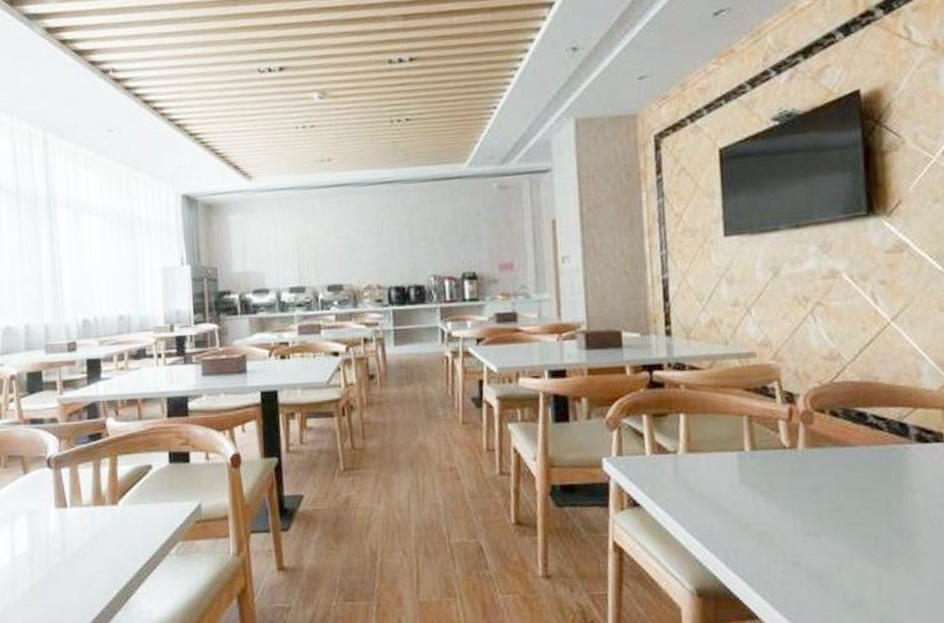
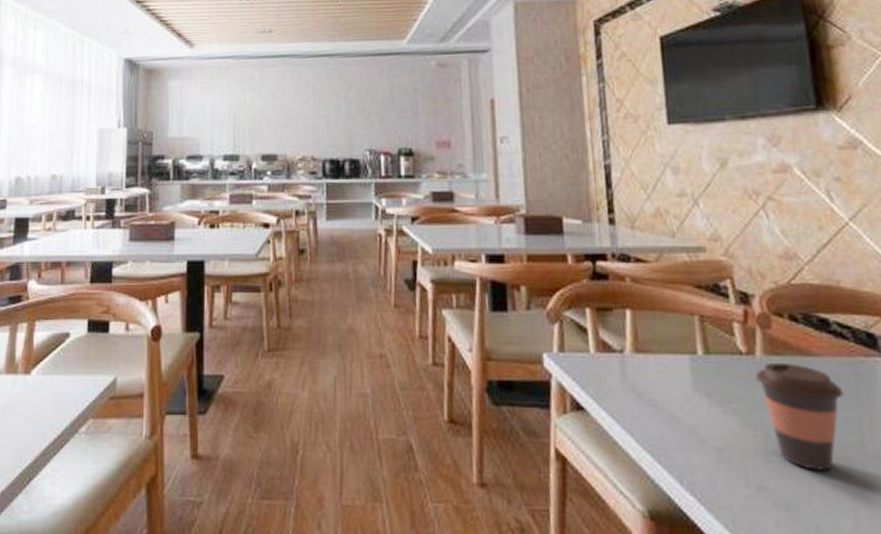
coffee cup: none [797,453,876,546] -> present [756,362,844,471]

